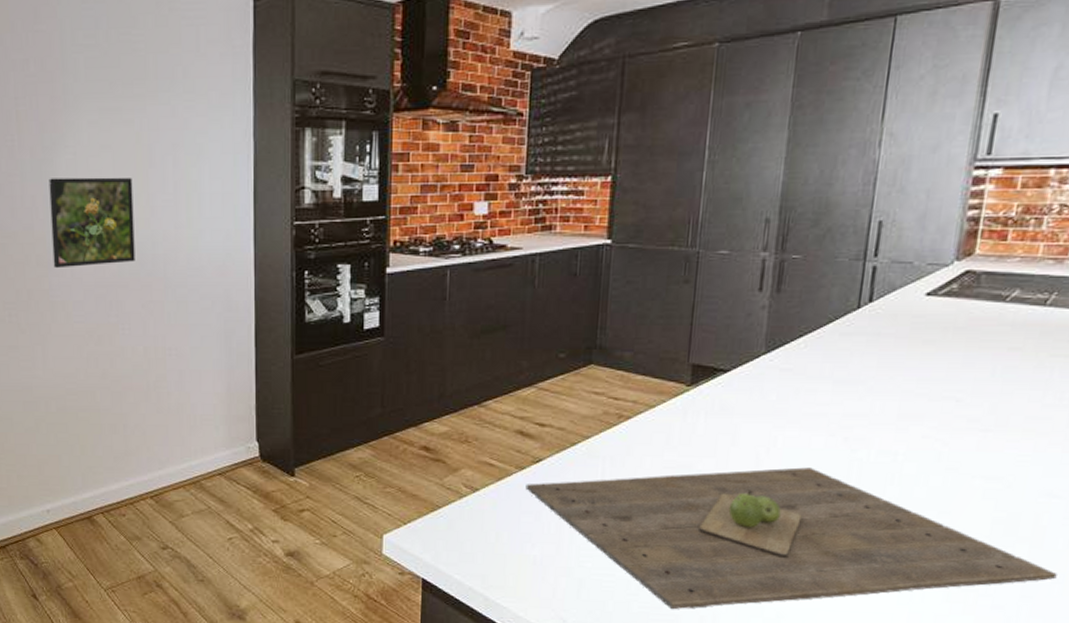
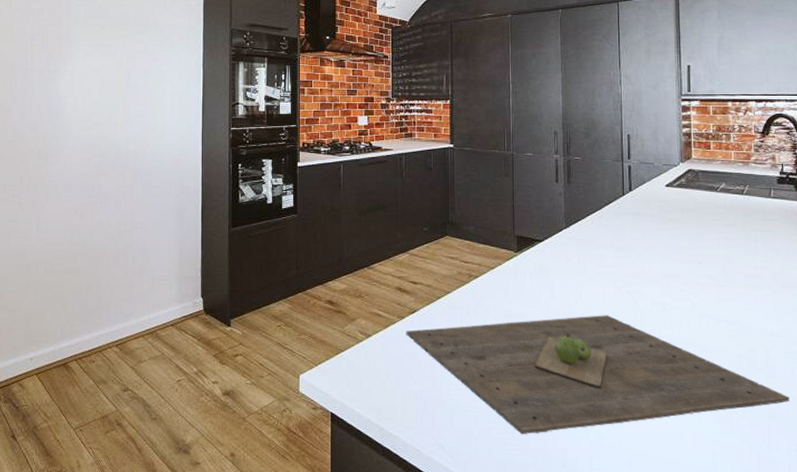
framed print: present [48,177,135,269] -> none [51,92,114,160]

